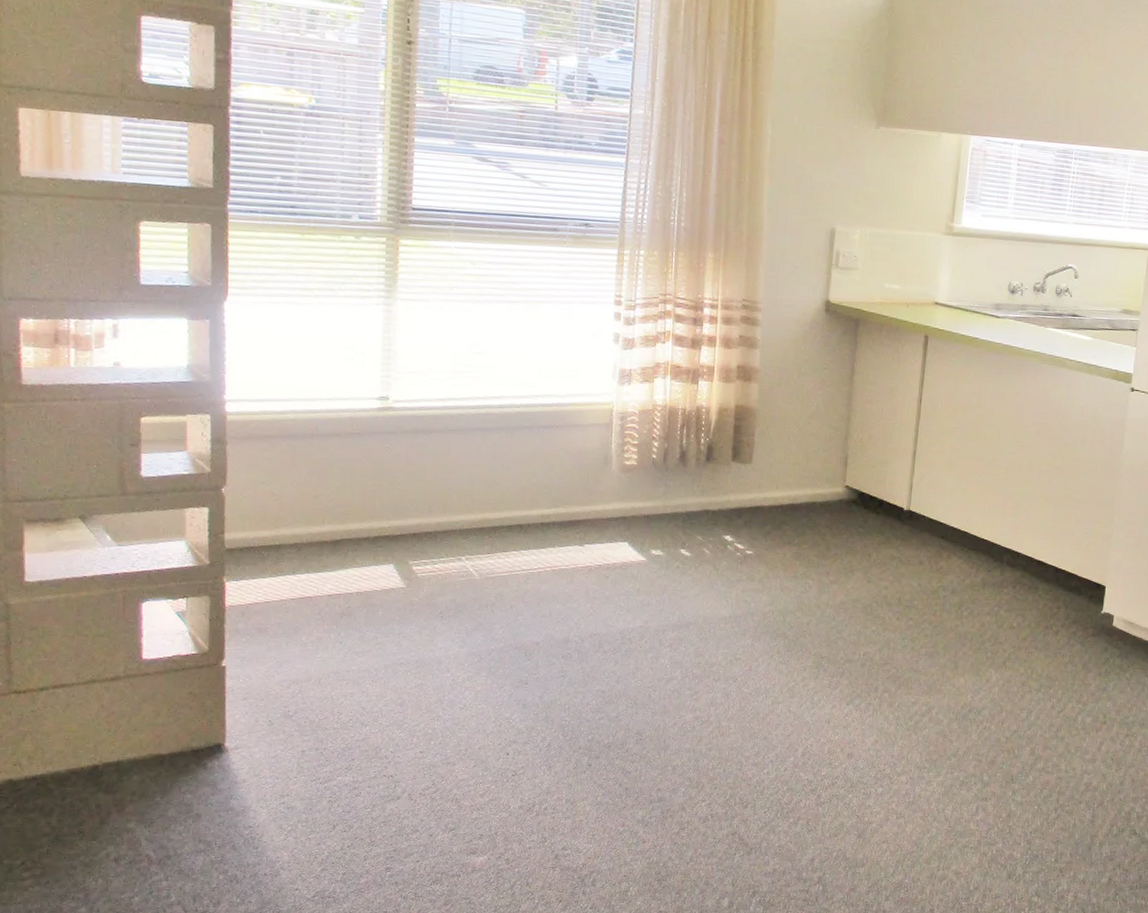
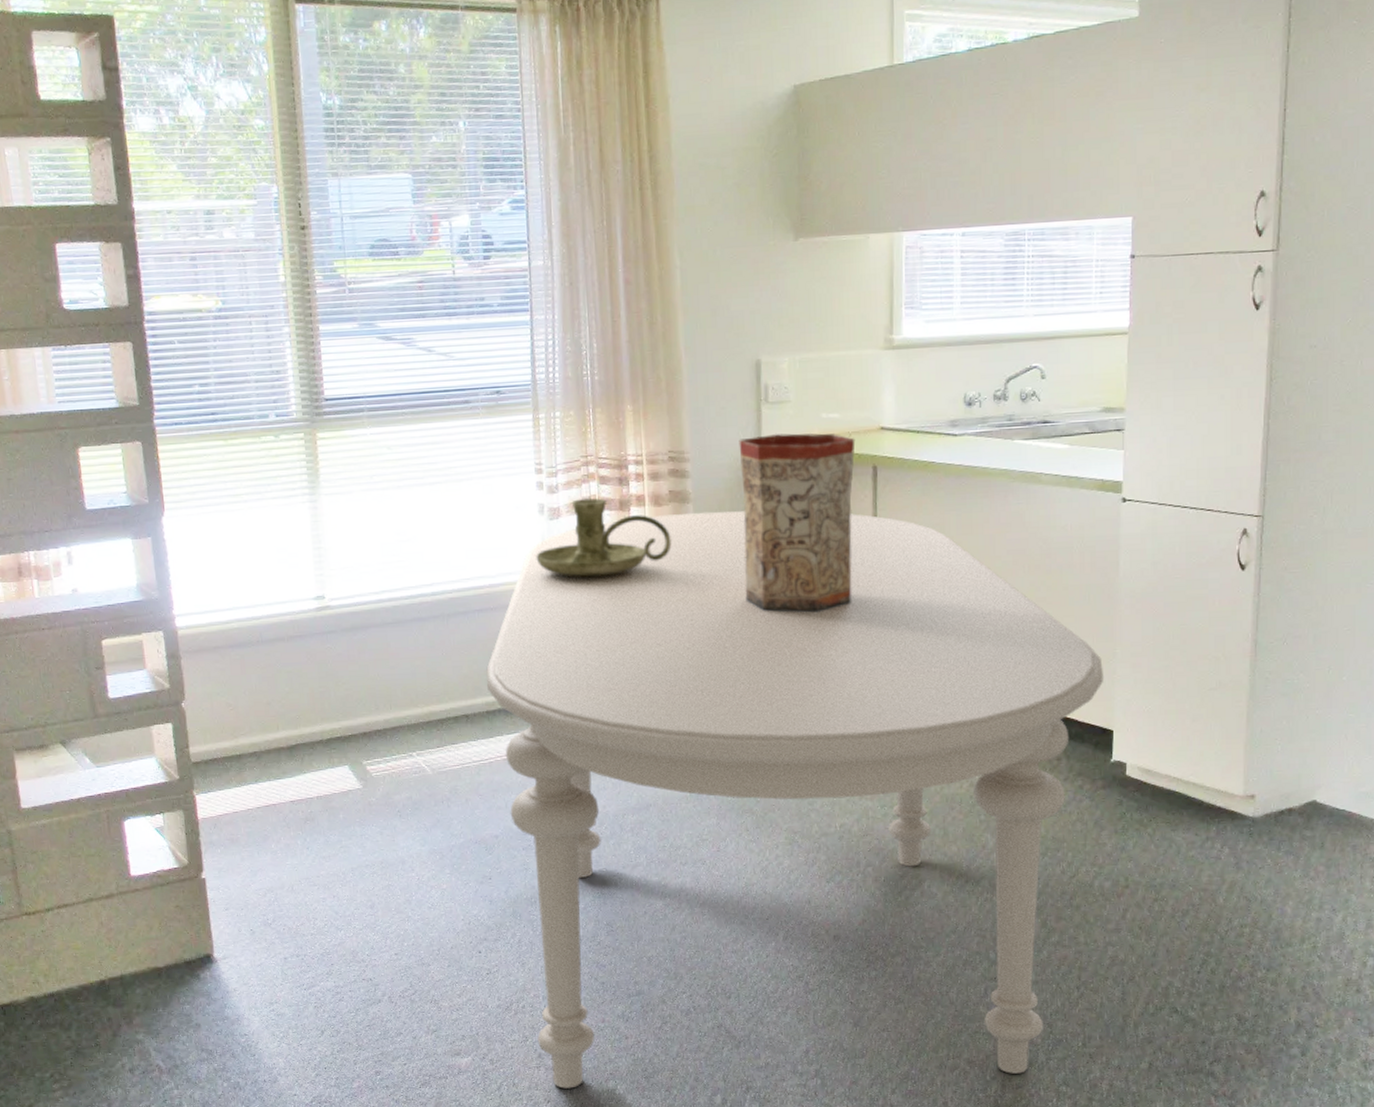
dining table: none [543,356,1103,889] -> present [485,511,1104,1089]
candle holder: none [606,333,737,407] -> present [536,497,672,577]
vase: none [799,296,912,460] -> present [739,433,855,613]

